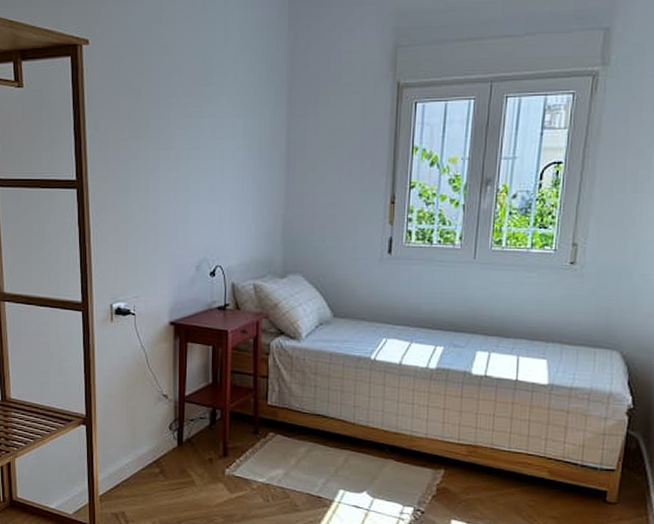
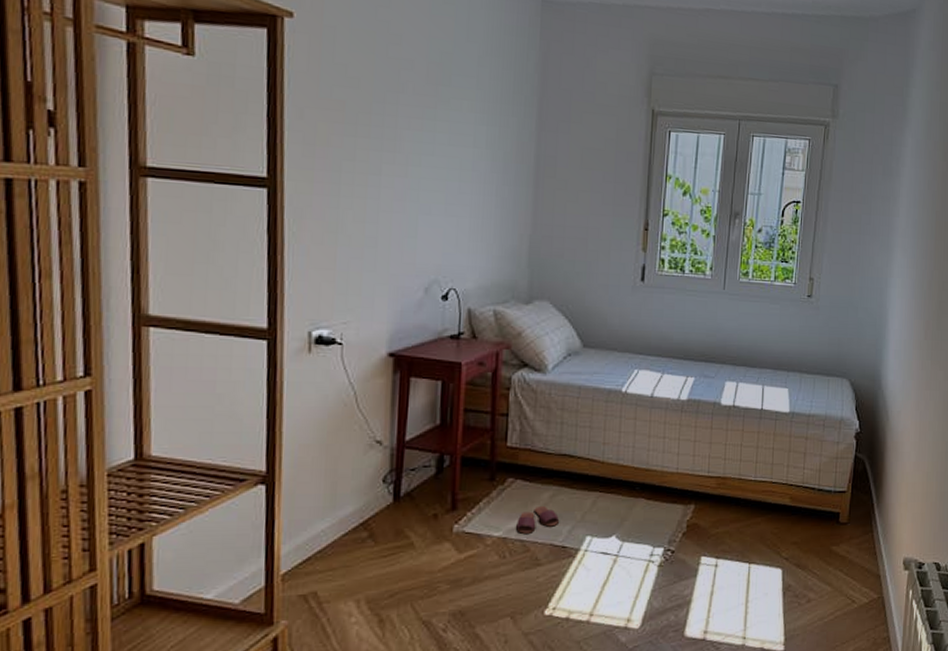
slippers: none [277,458,314,482] -> present [516,505,559,534]

